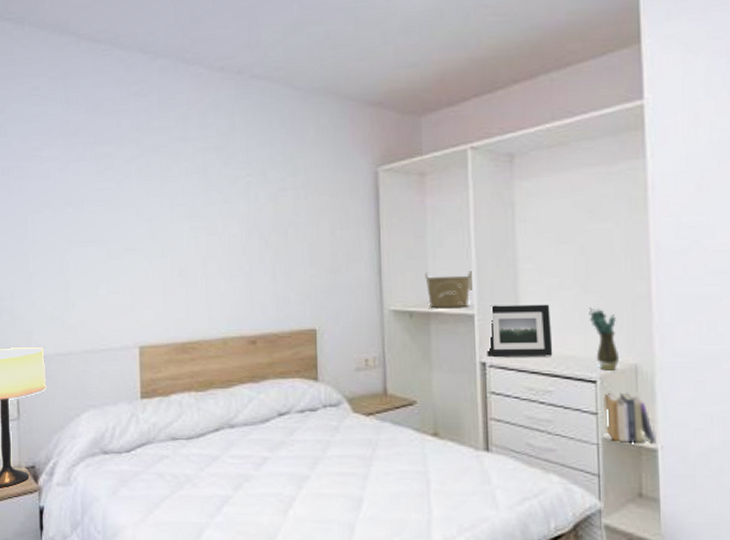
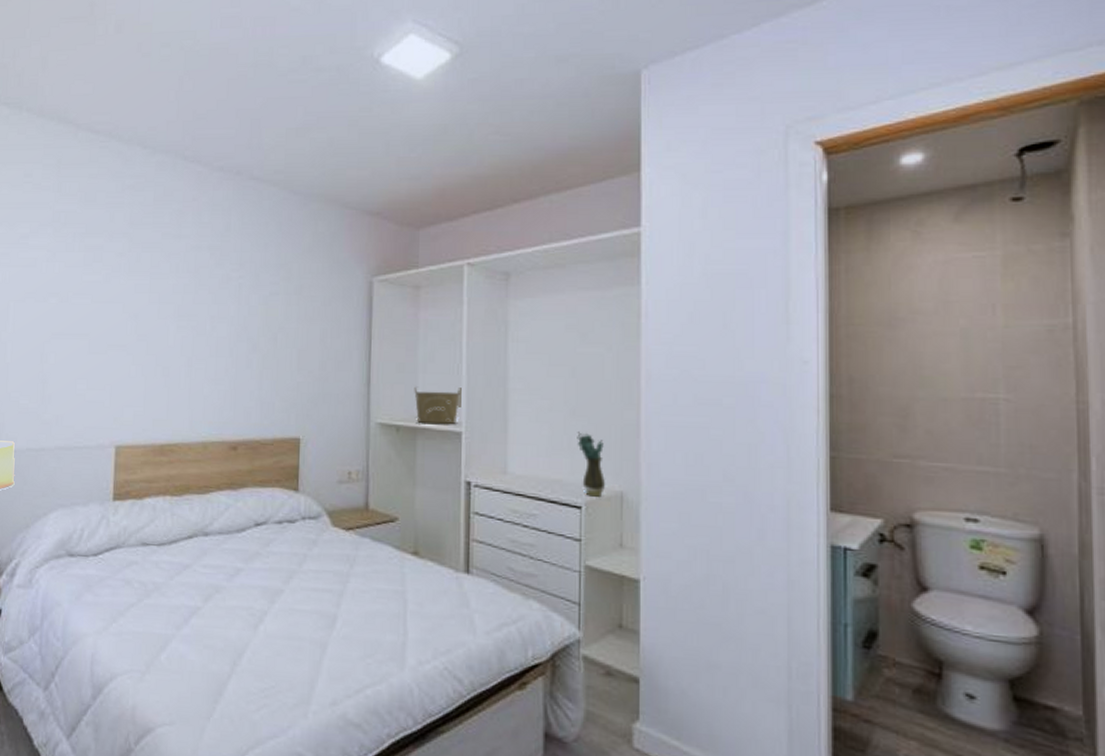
picture frame: present [487,304,553,357] -> none [472,423,539,479]
books: present [605,392,655,444] -> none [589,518,638,573]

